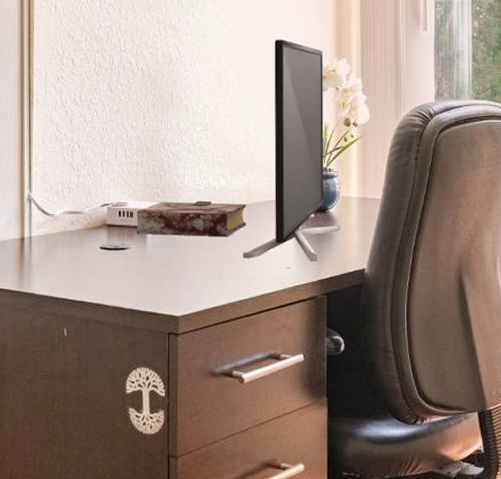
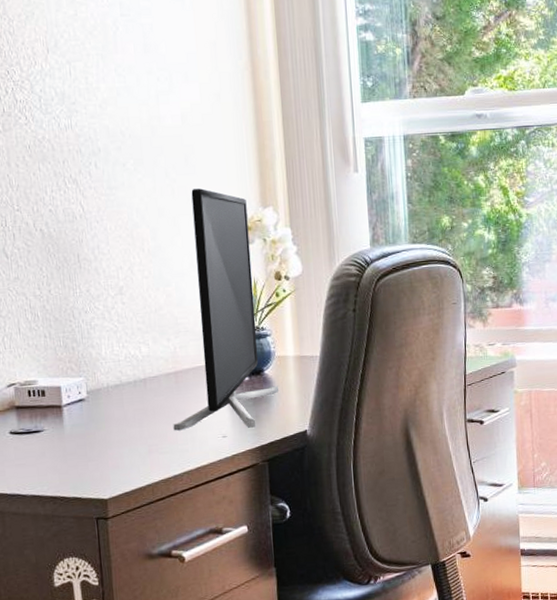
book: present [136,200,247,237] -> none [48,371,175,415]

